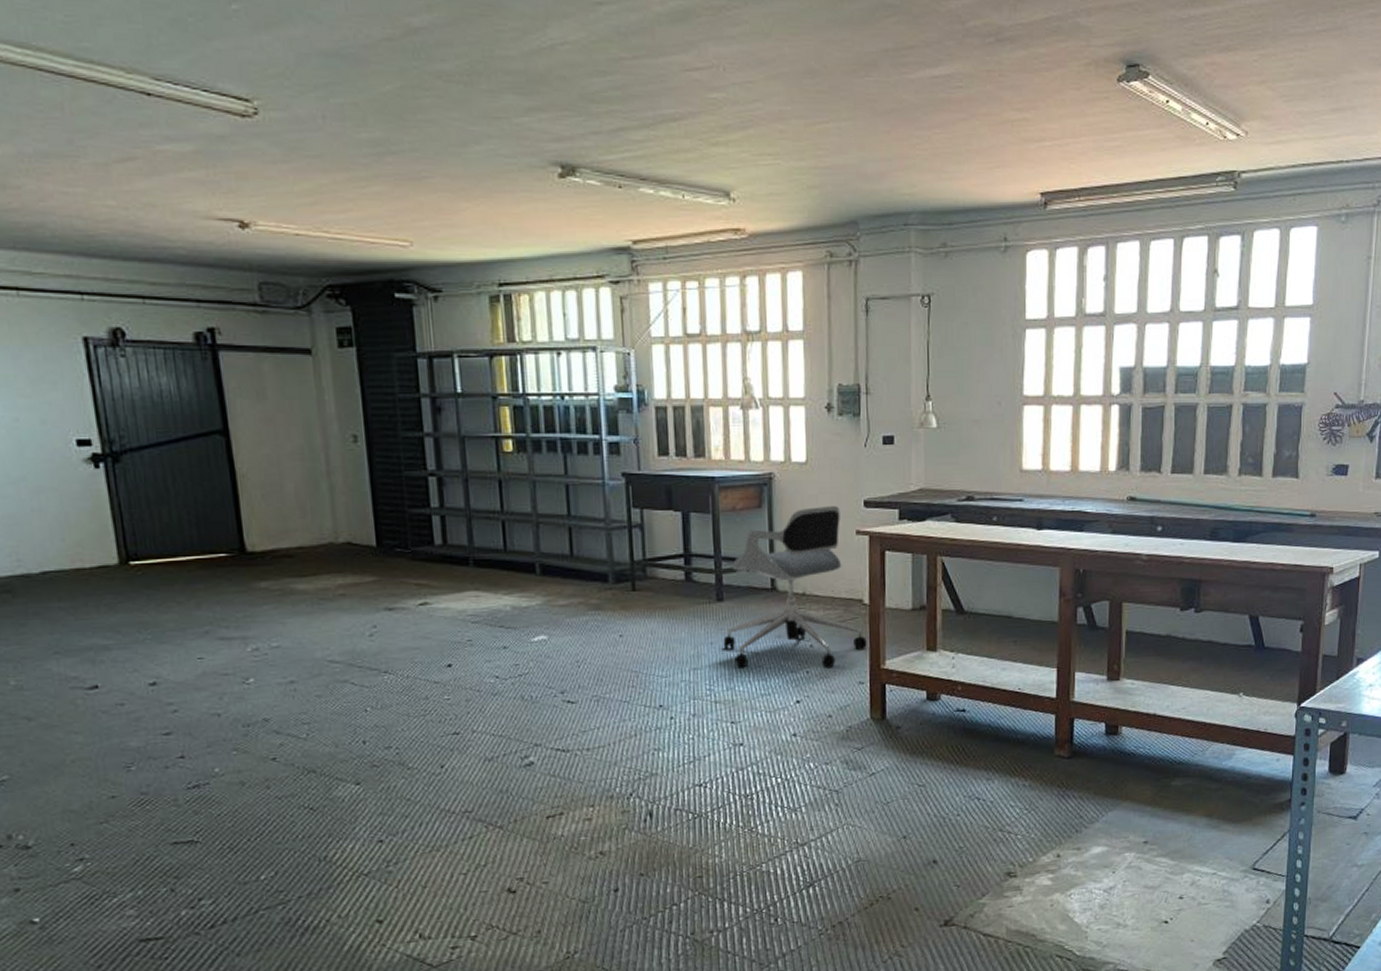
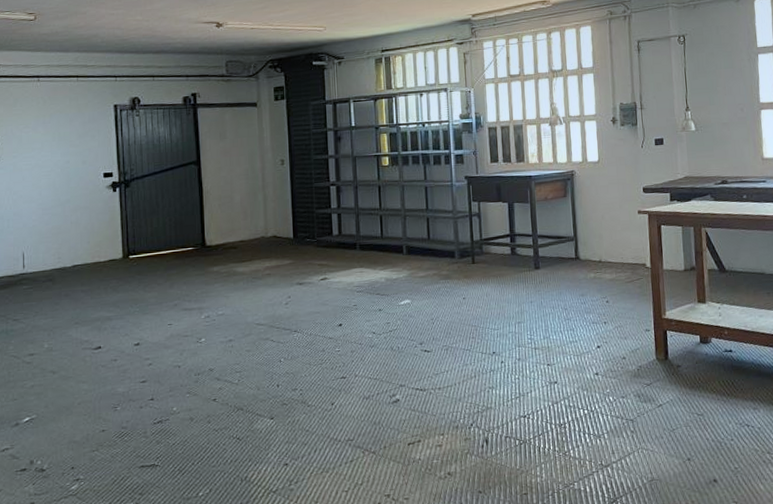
office chair: present [723,506,867,669] -> none [540,193,650,321]

